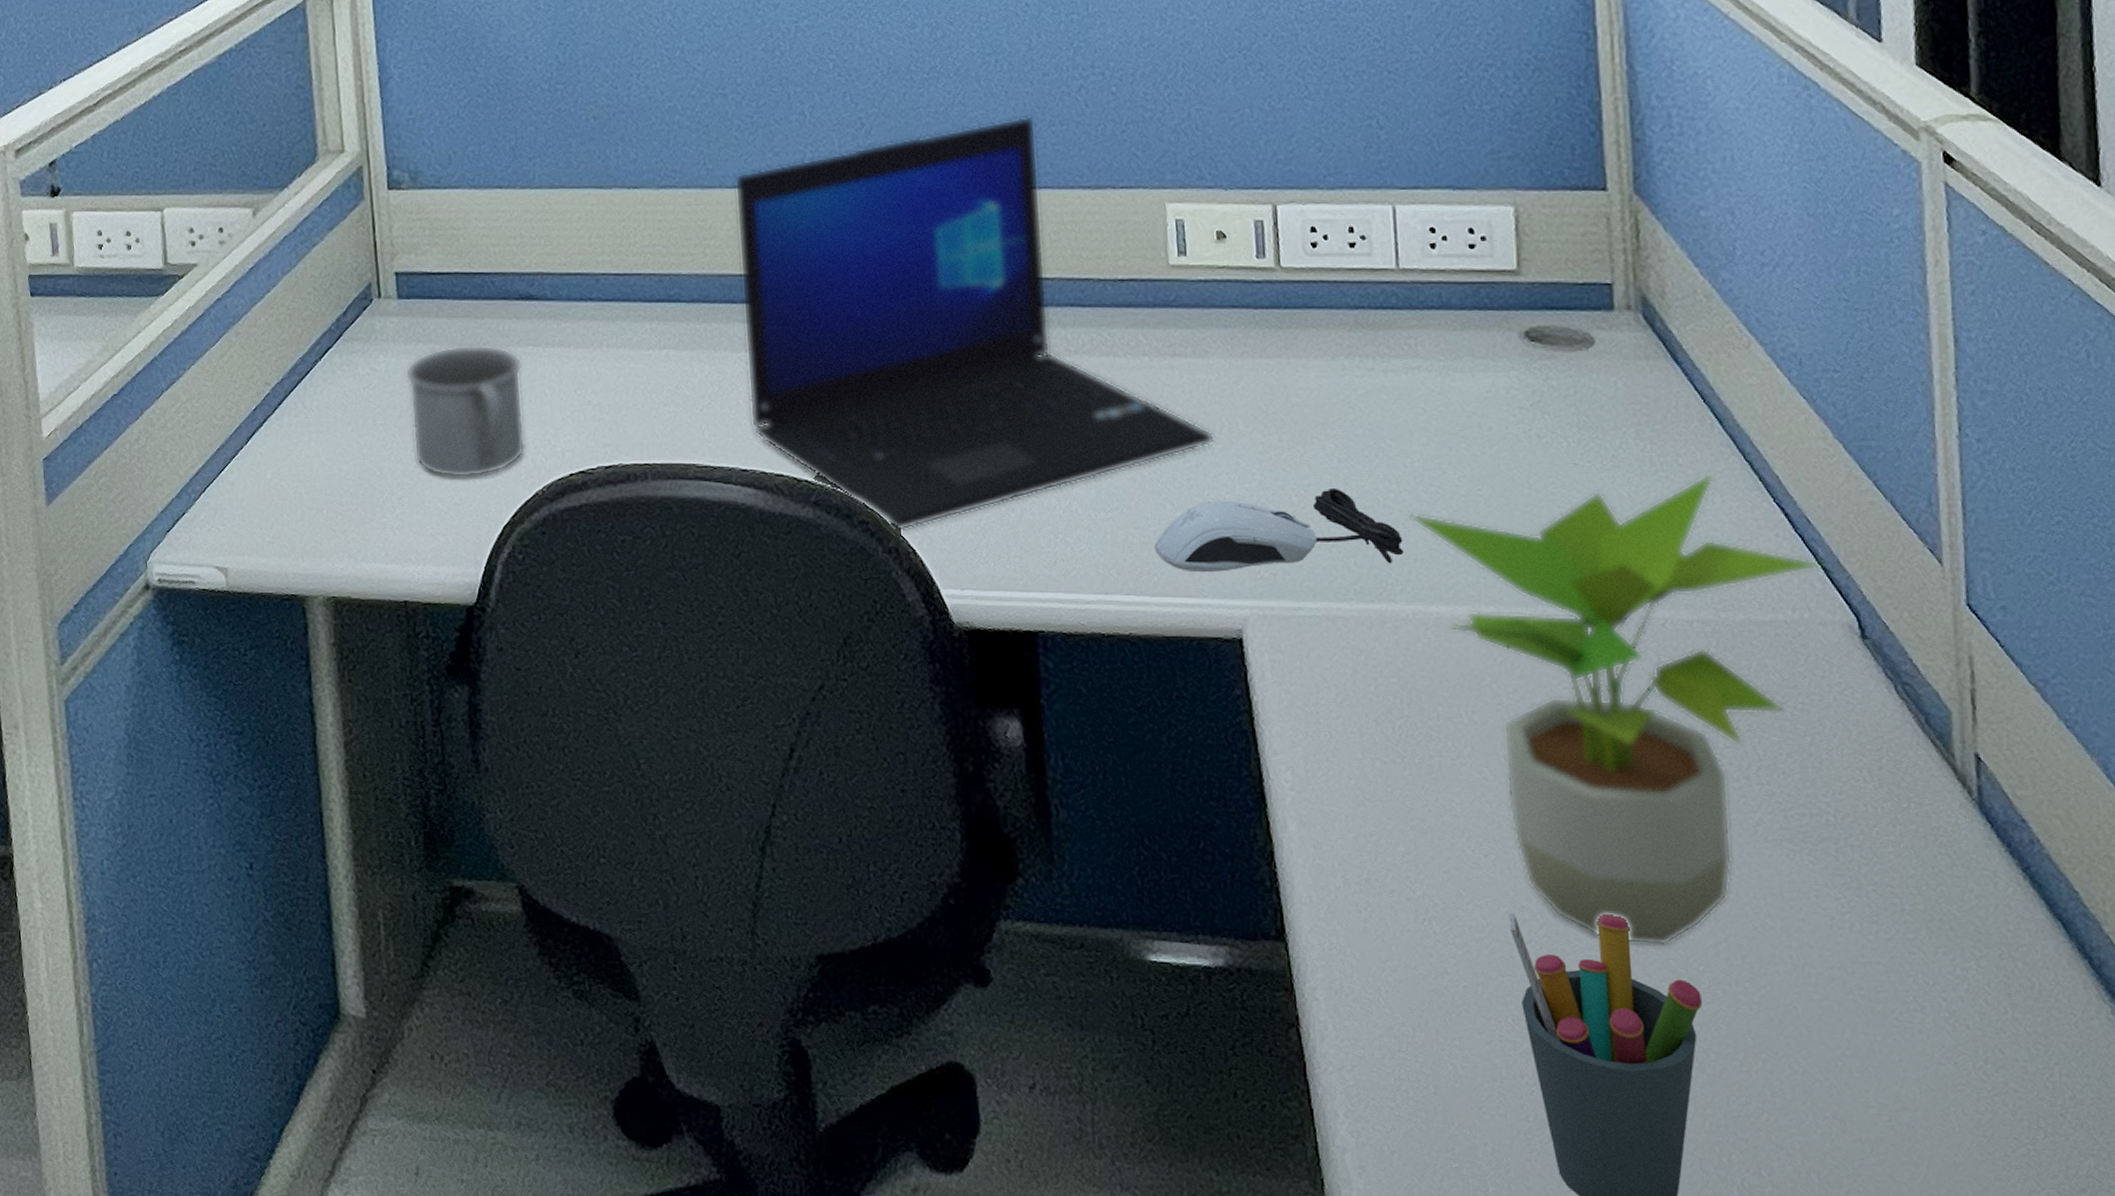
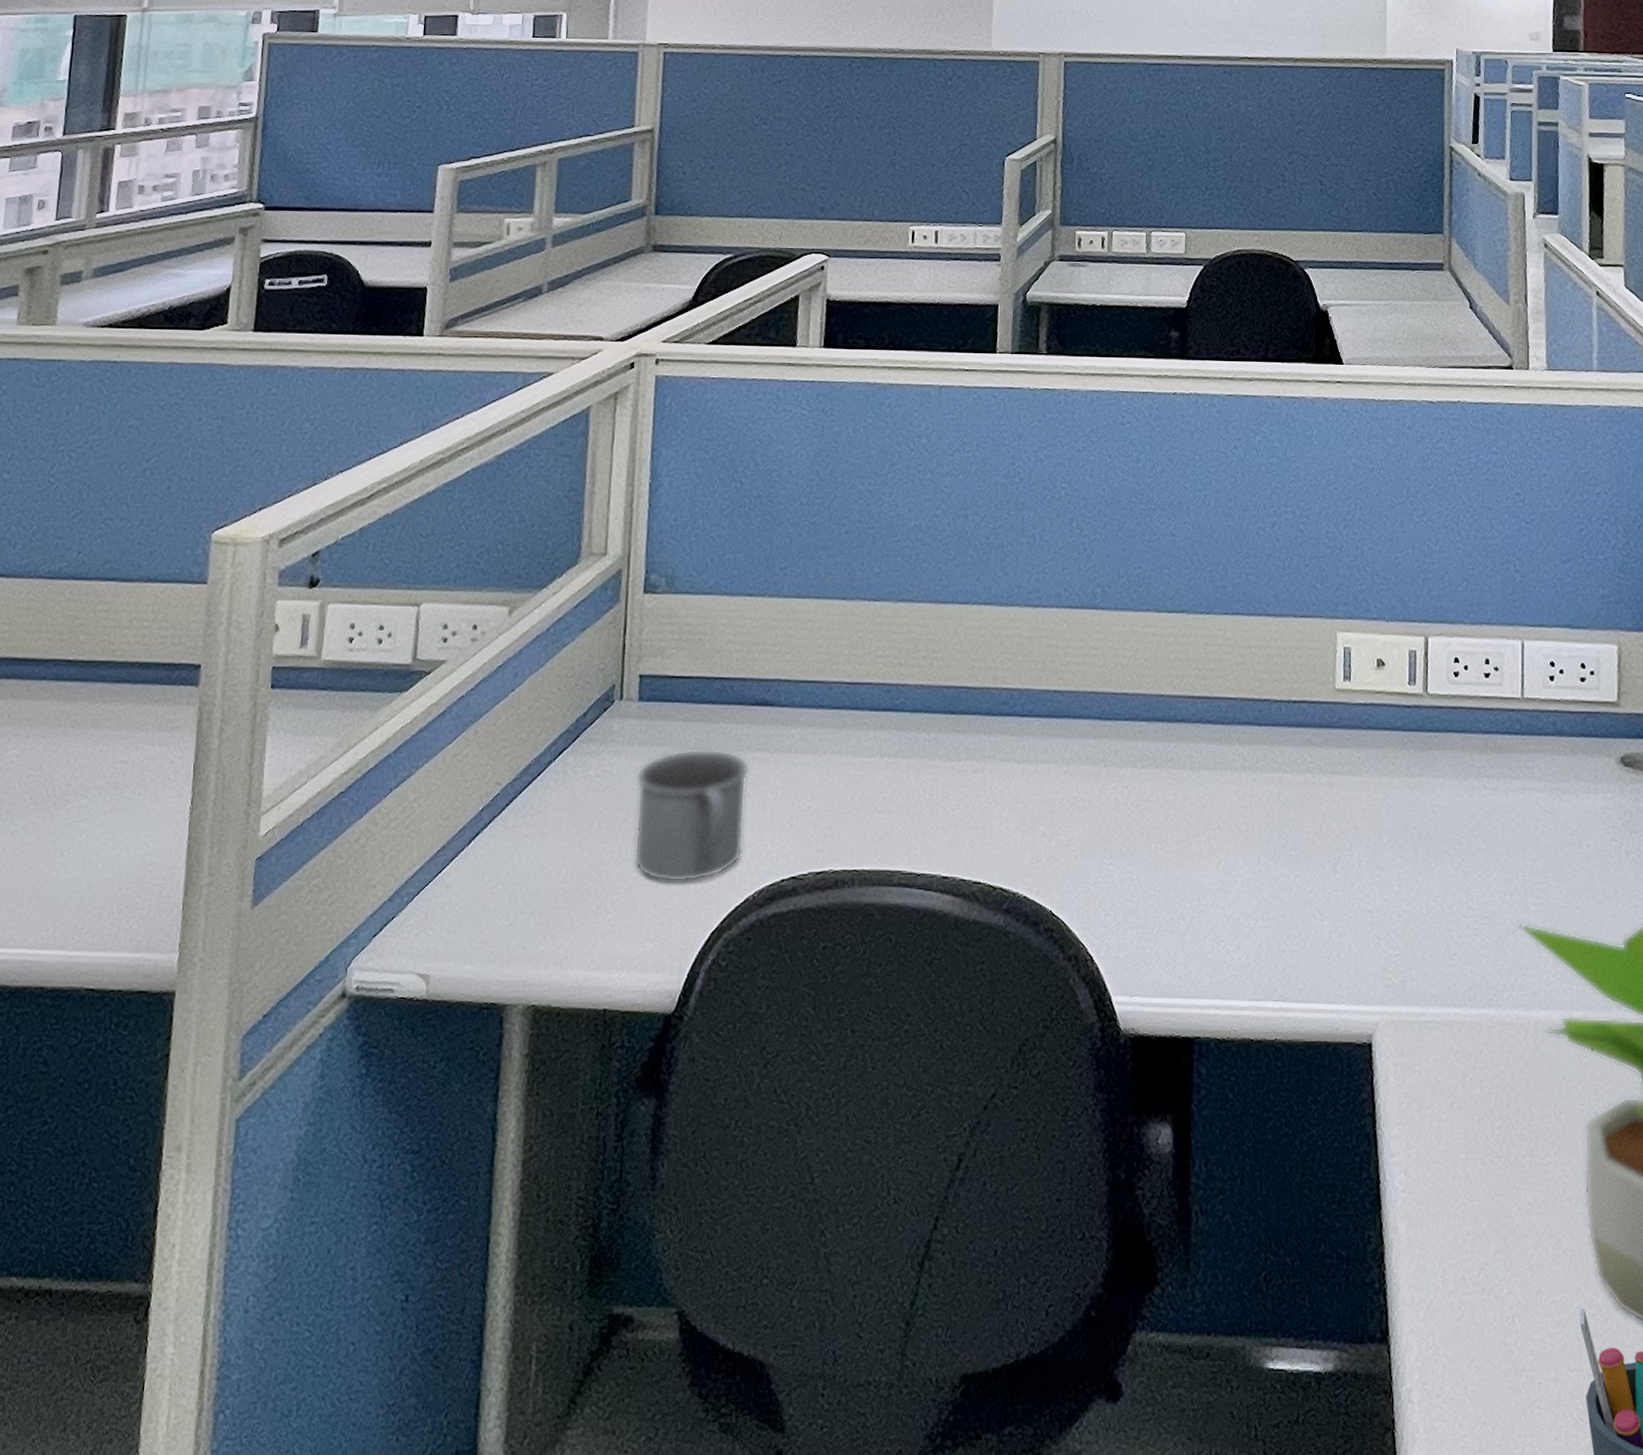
laptop: present [734,115,1215,532] -> none [956,547,1362,939]
computer mouse: present [1154,489,1404,573] -> none [1303,900,1512,980]

